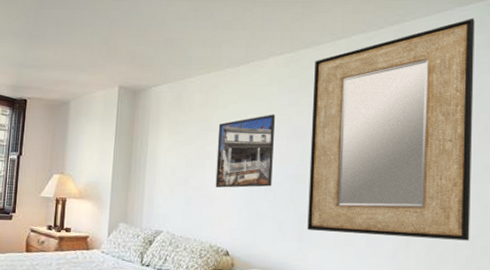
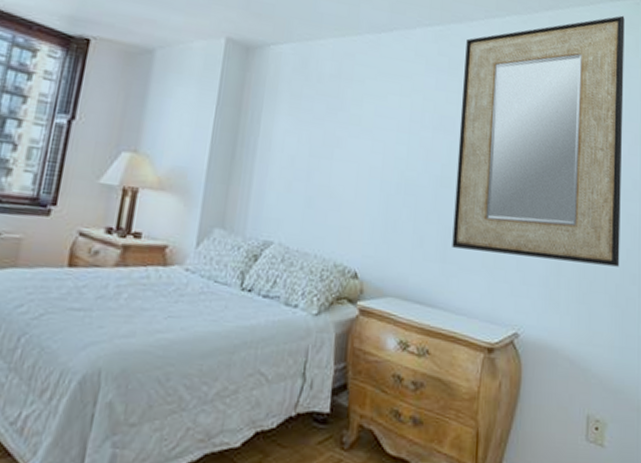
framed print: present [215,114,276,188] -> none [345,97,421,190]

